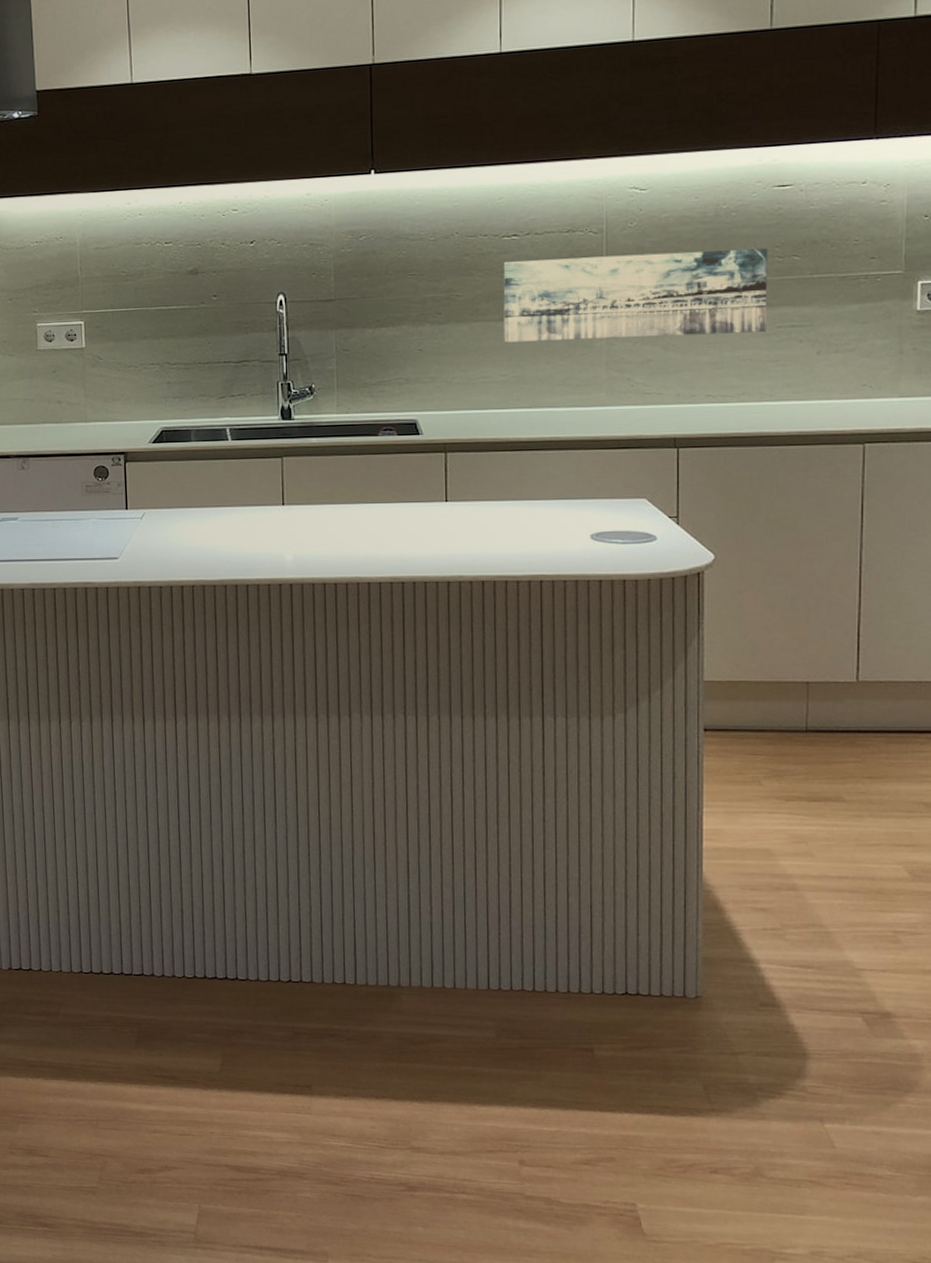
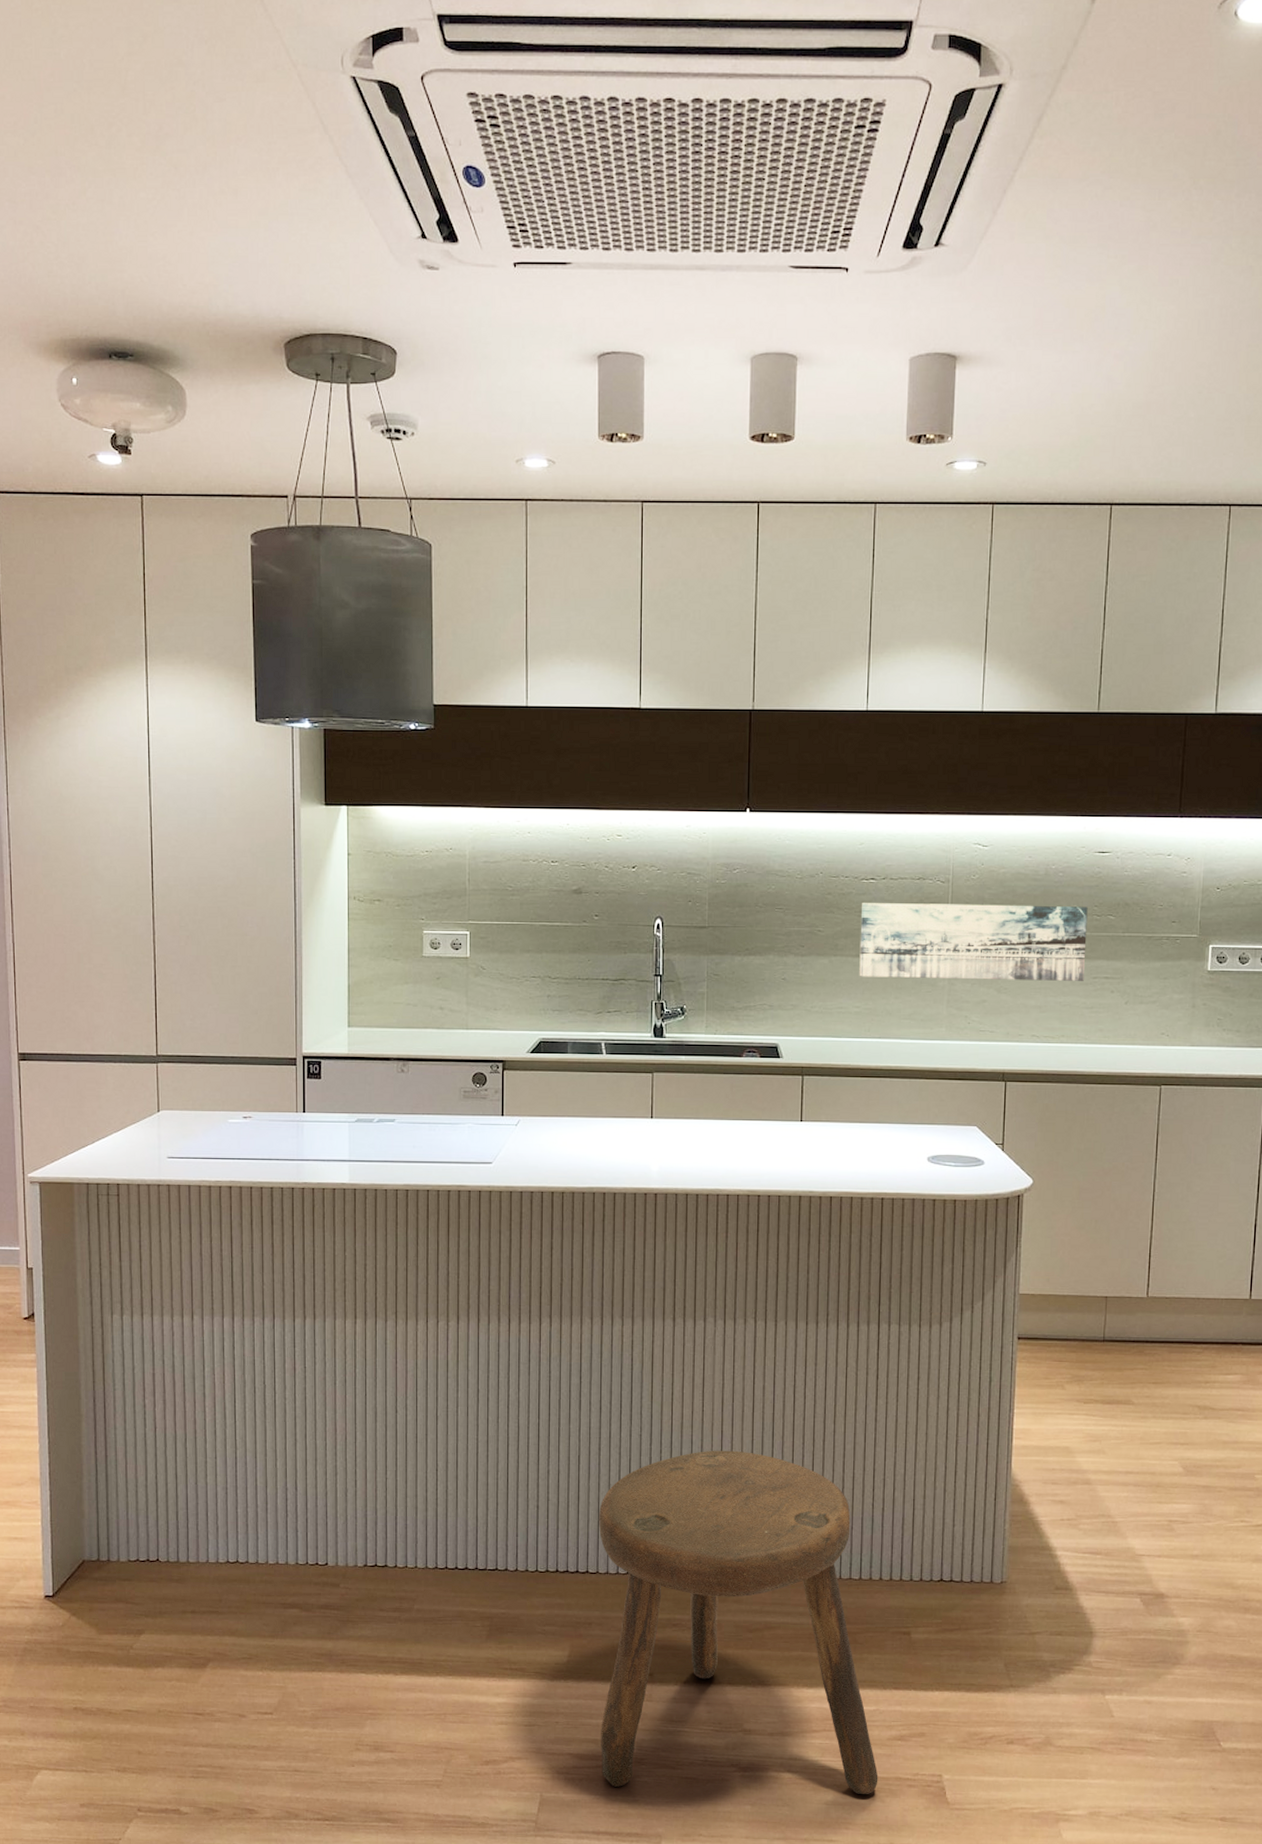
stool: none [246,852,564,1222] -> present [599,1450,878,1795]

